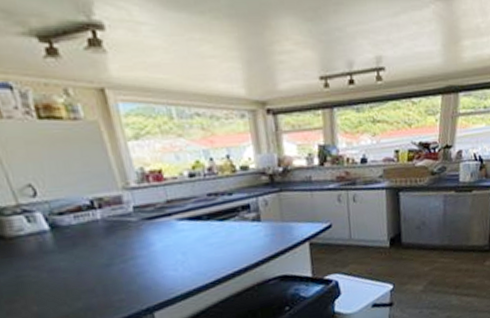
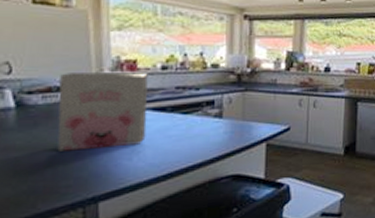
cereal box: none [86,182,187,268] -> present [57,73,148,151]

